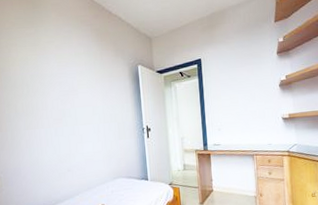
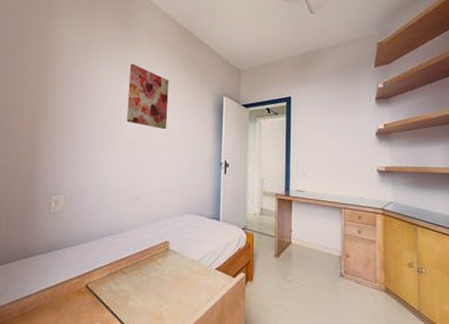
wall art: none [42,41,88,104] -> present [126,63,169,130]

